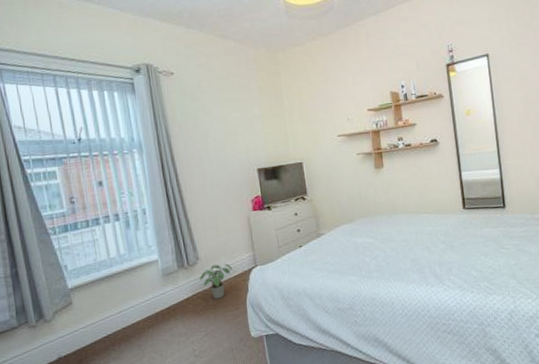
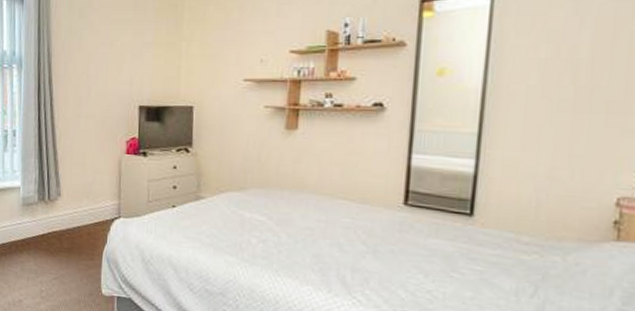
potted plant: present [200,263,233,299] -> none [58,205,94,244]

